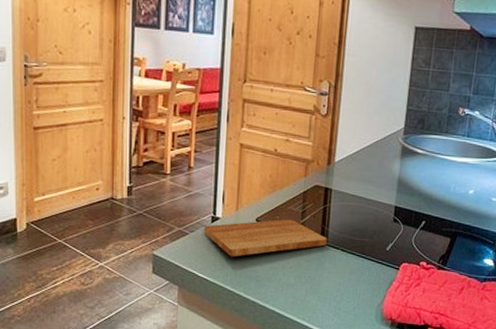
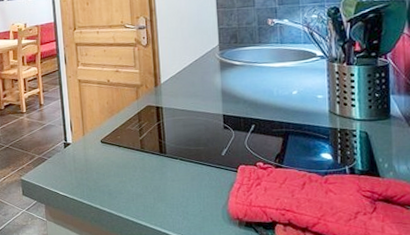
cutting board: present [203,219,328,257] -> none [58,137,167,175]

